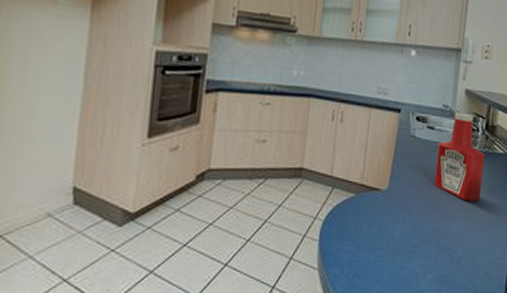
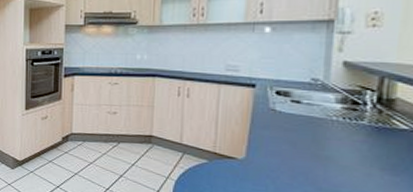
ketchup bottle: present [434,112,485,202] -> none [304,85,379,179]

